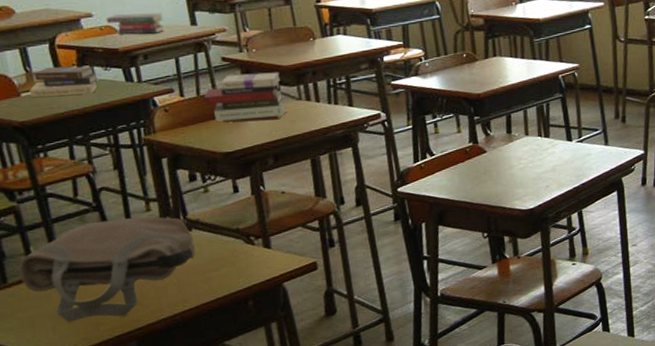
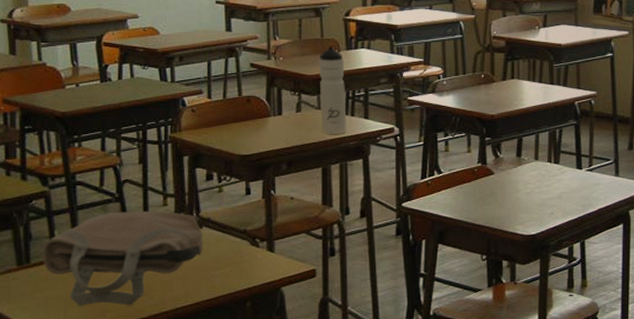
books: present [29,66,98,98] -> none [74,63,135,91]
books: present [105,13,165,36] -> none [150,18,202,38]
books: present [203,72,287,122] -> none [228,80,305,127]
water bottle: none [293,34,332,125] -> present [318,46,347,134]

